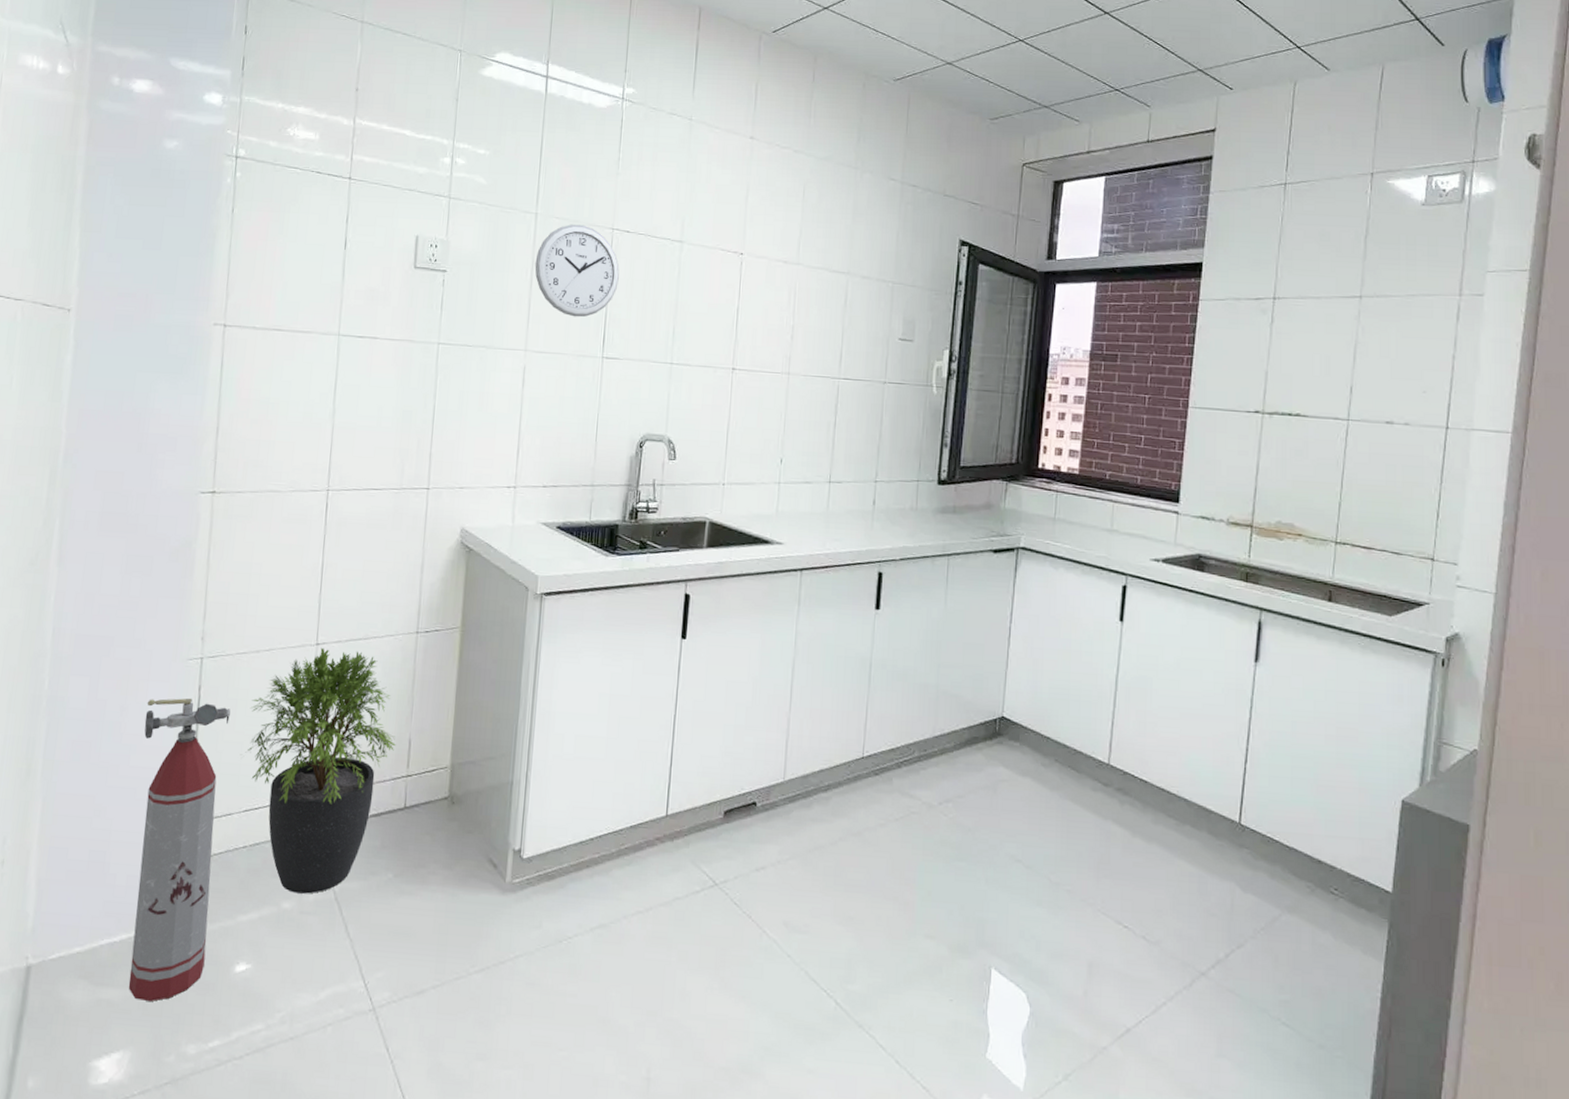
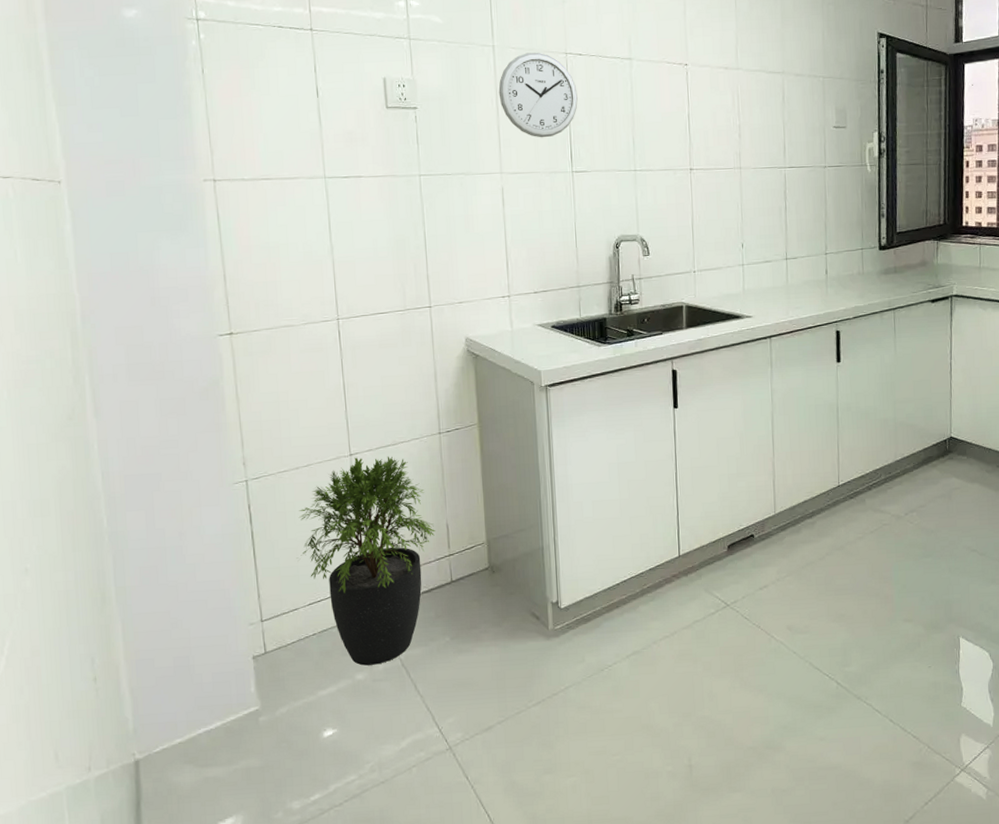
fire extinguisher: present [129,698,231,1001] -> none [202,516,295,773]

